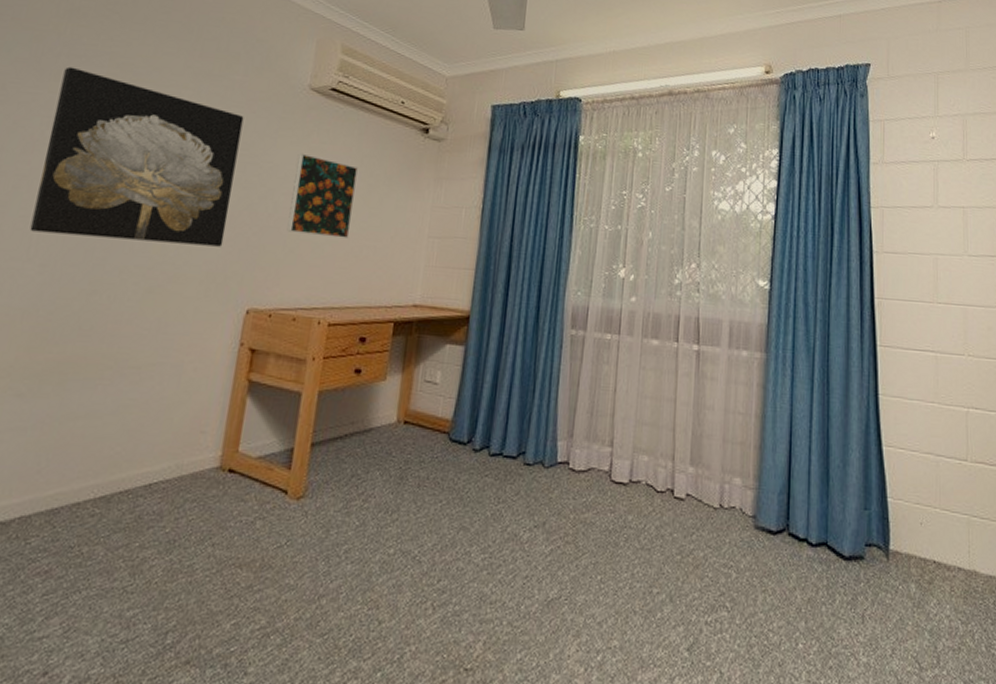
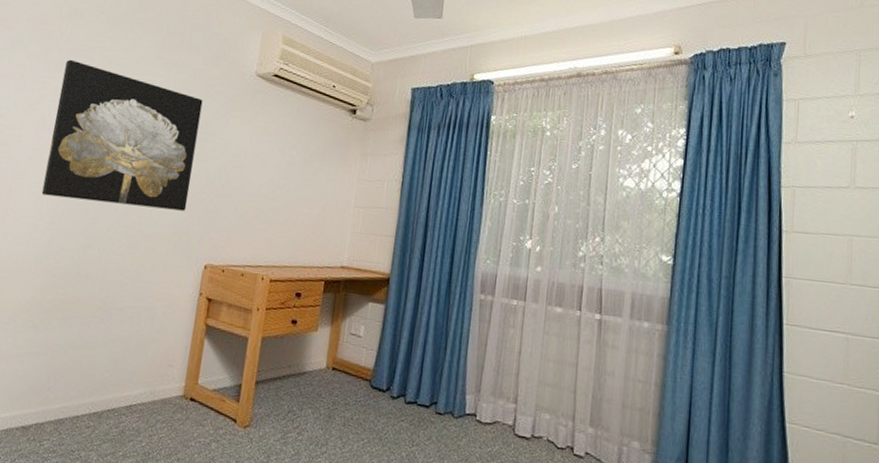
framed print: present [286,153,358,239] -> none [237,131,295,206]

